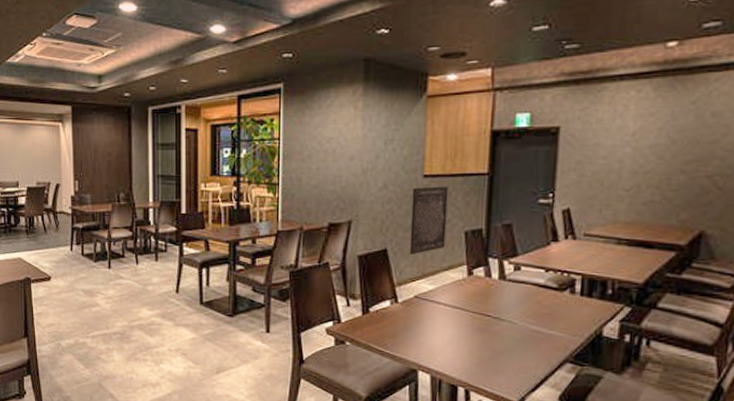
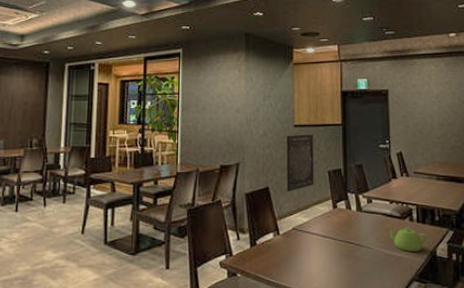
teapot: none [538,297,593,330] -> present [387,225,428,251]

